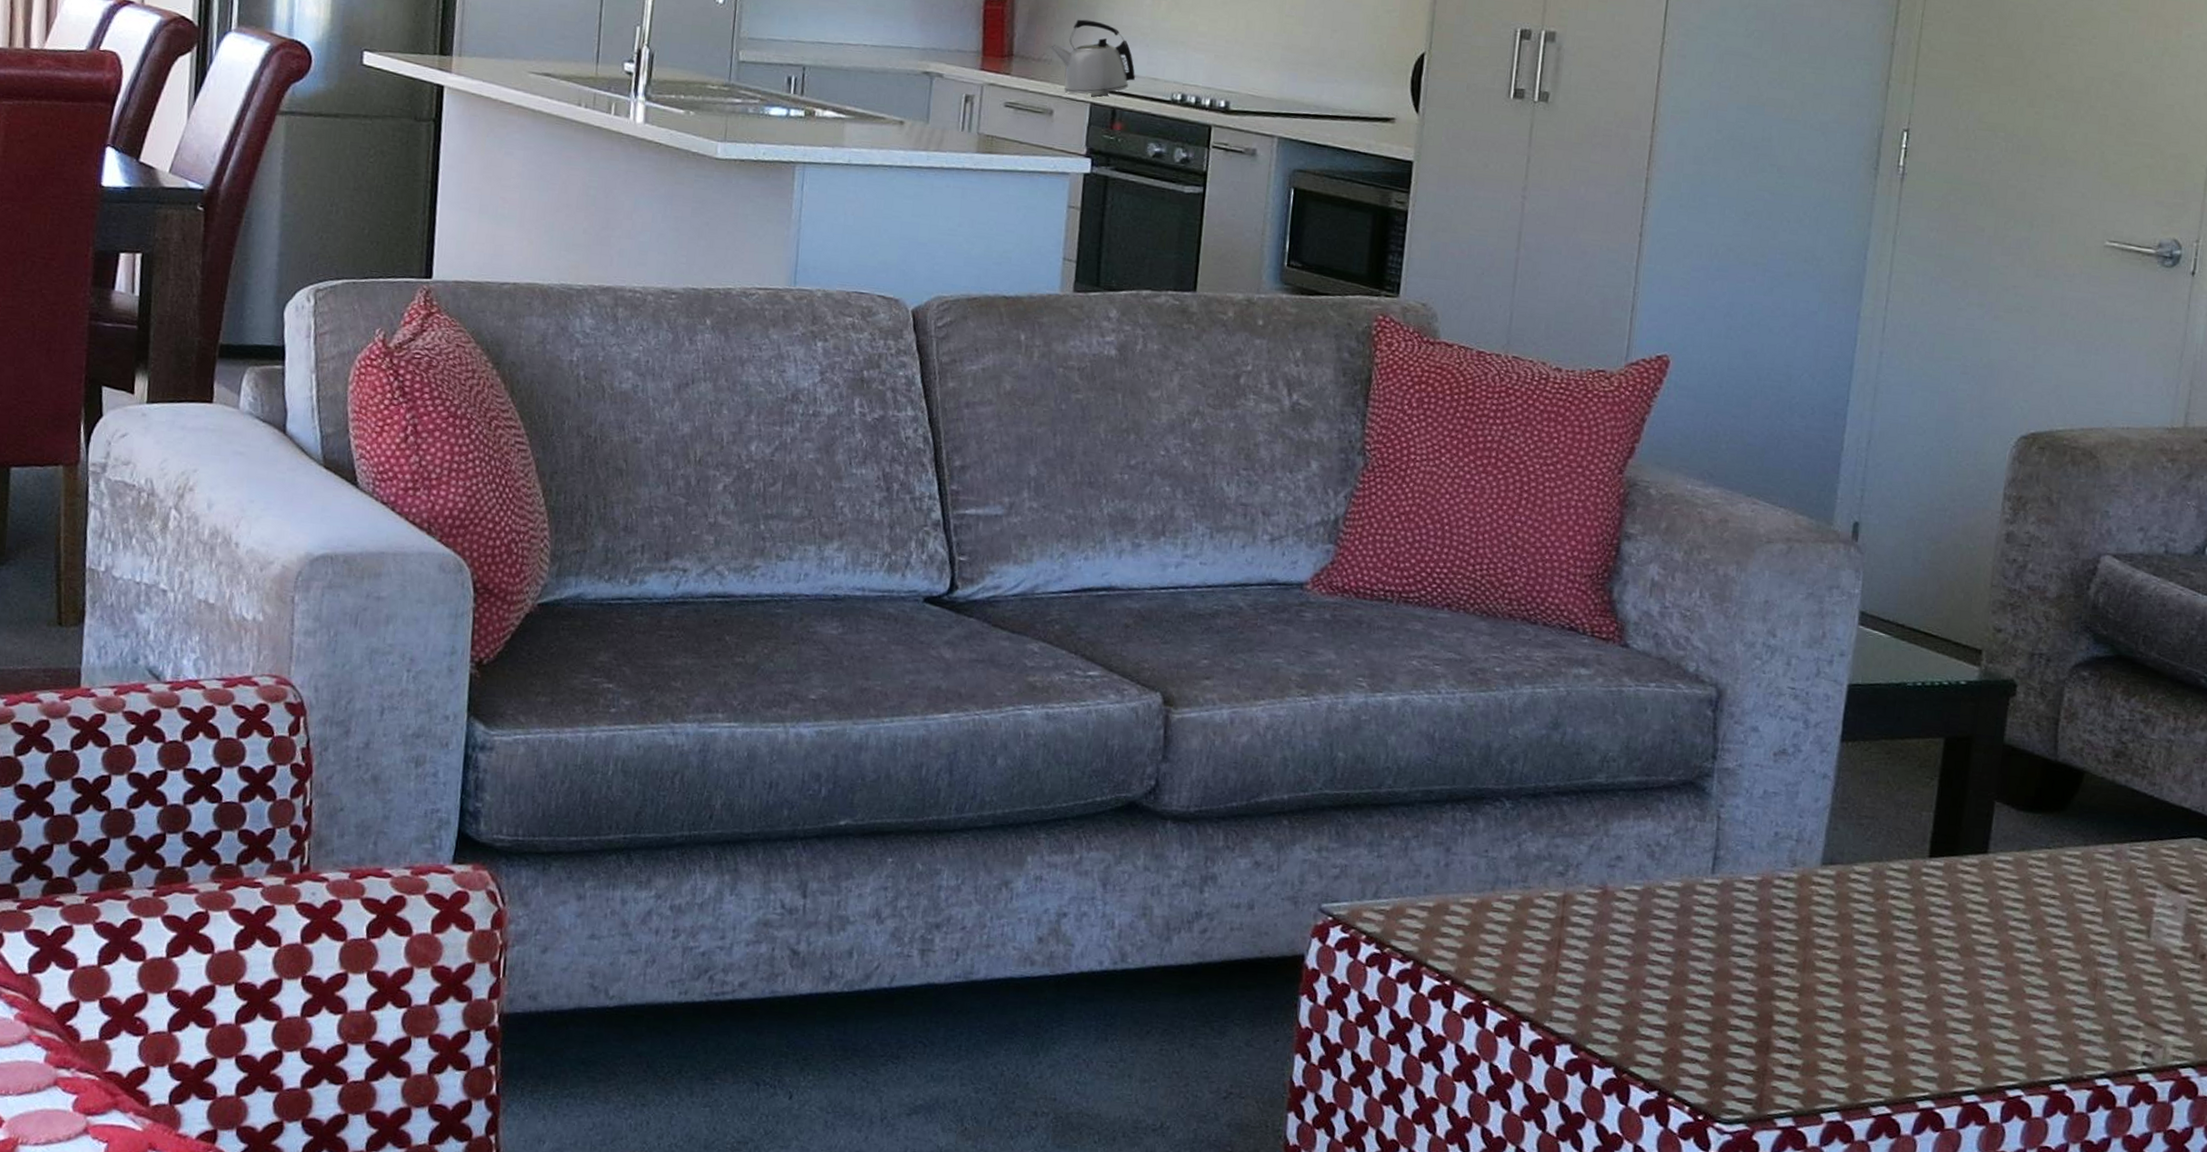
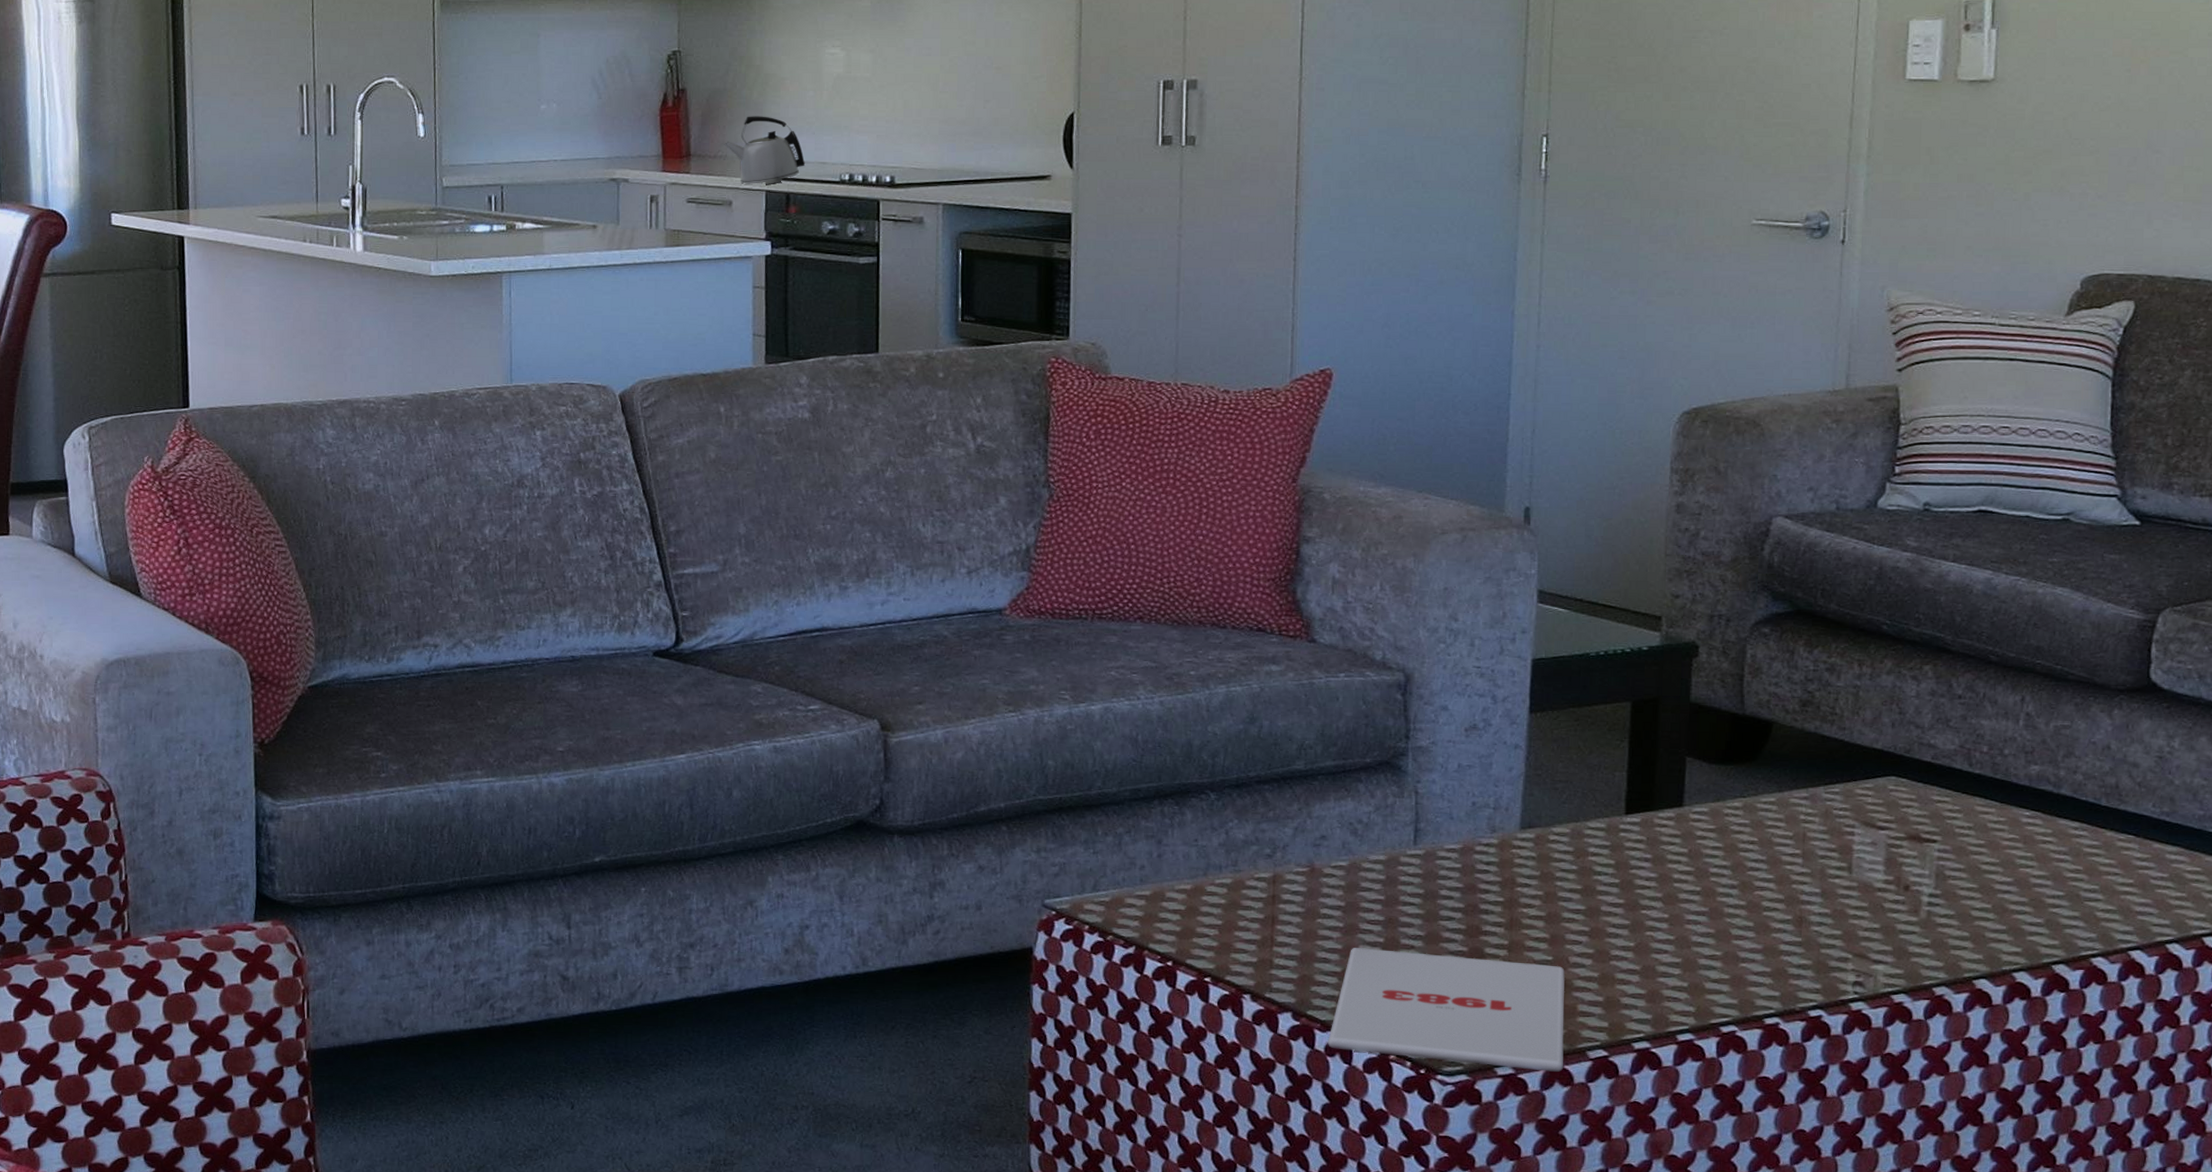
magazine: none [1605,979,1855,1128] -> present [1328,948,1565,1073]

